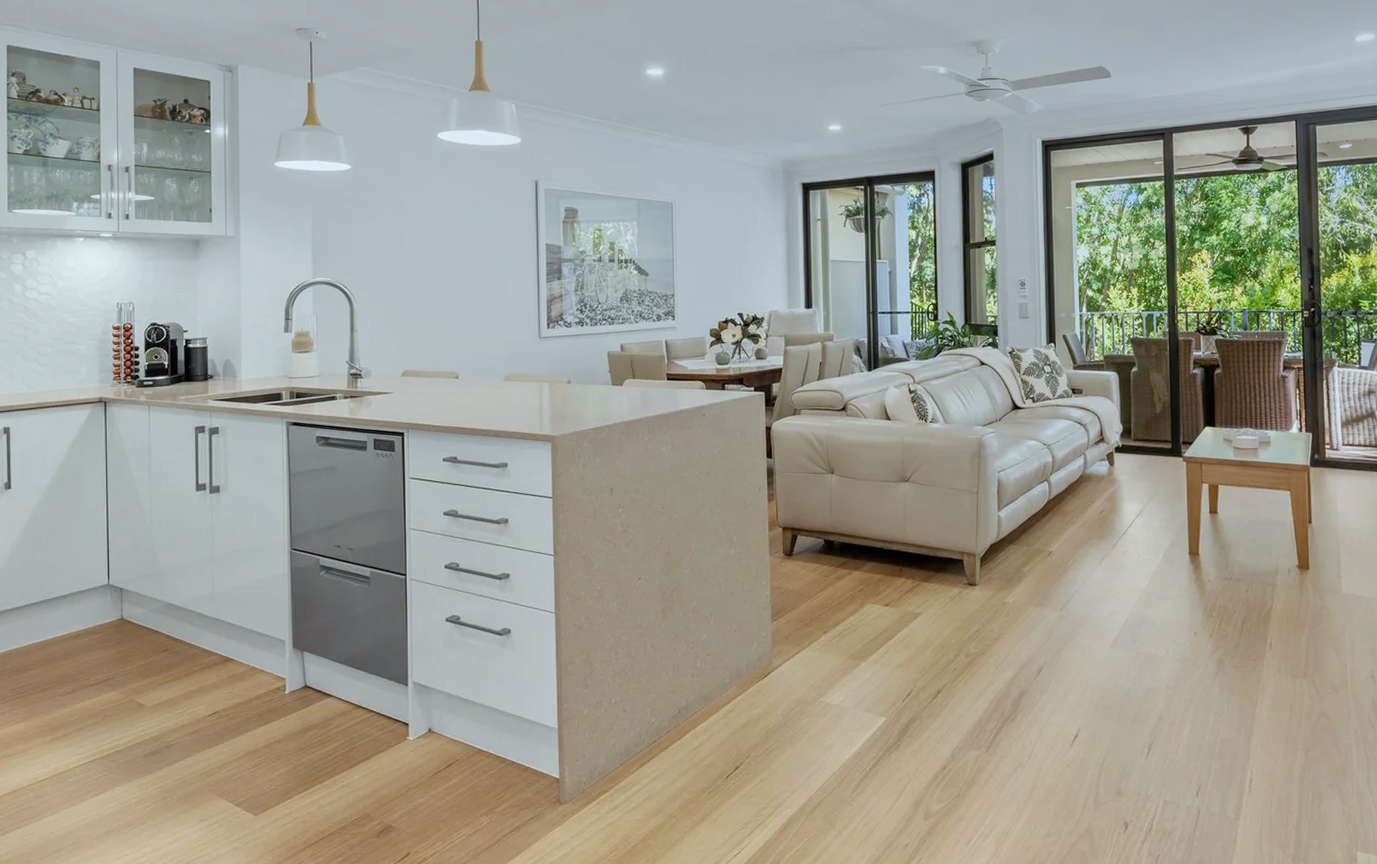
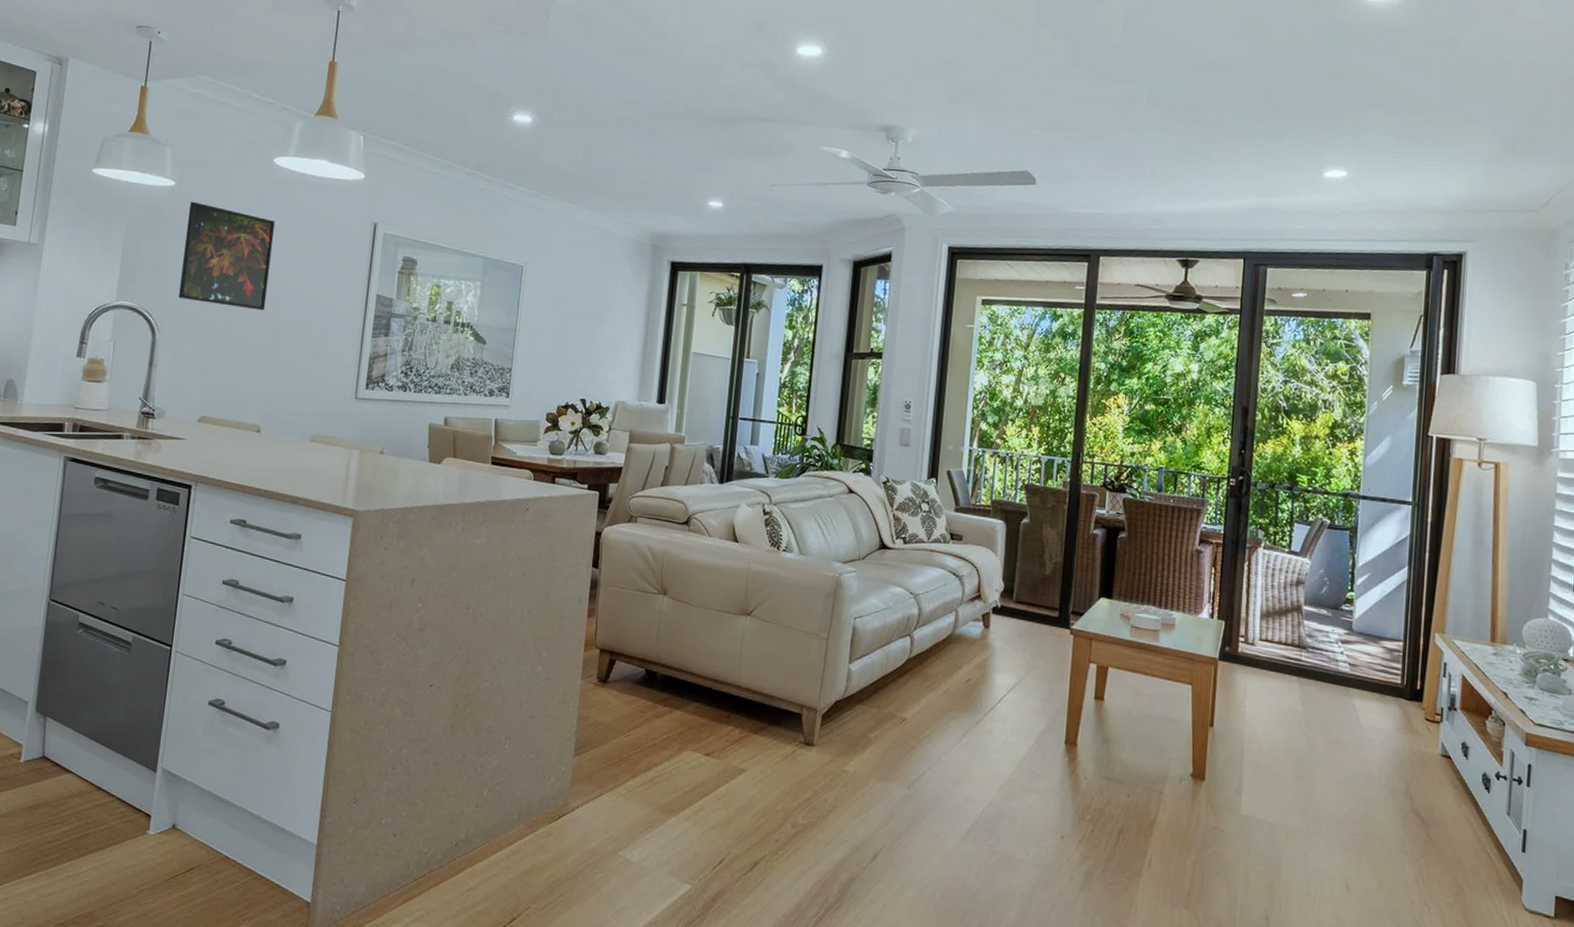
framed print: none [368,181,448,271] -> present [179,201,276,311]

